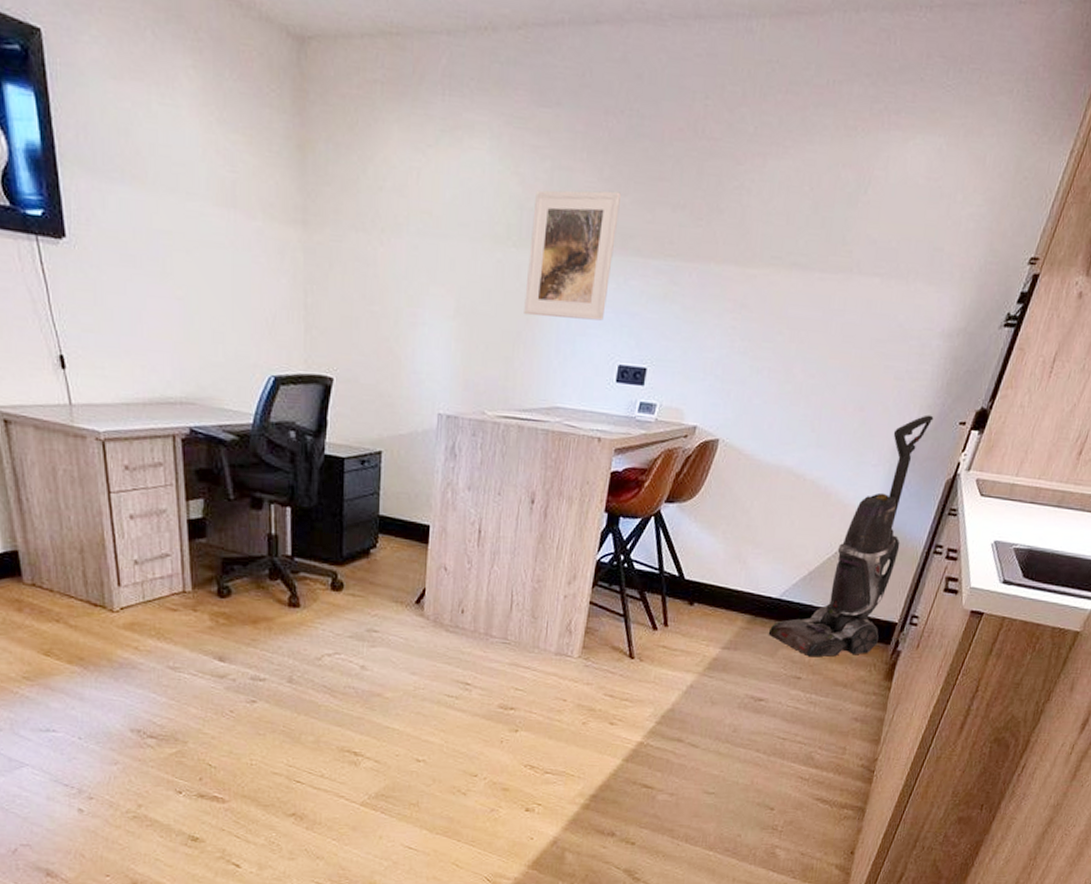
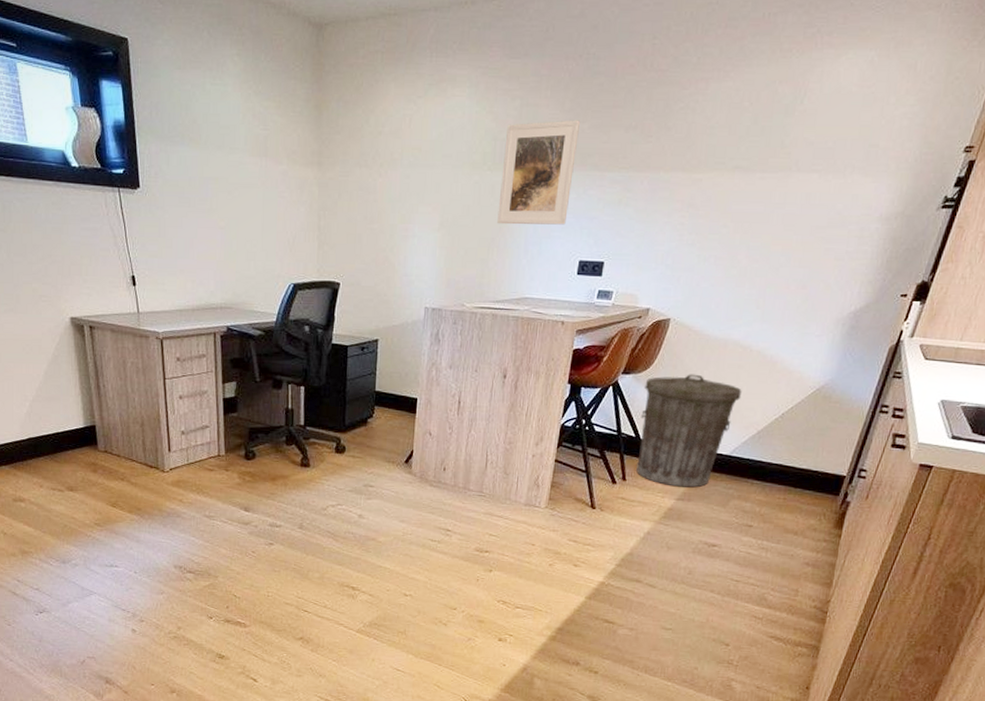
trash can: none [679,504,794,635] -> present [636,374,742,488]
vacuum cleaner: present [768,414,934,657] -> none [720,289,875,507]

